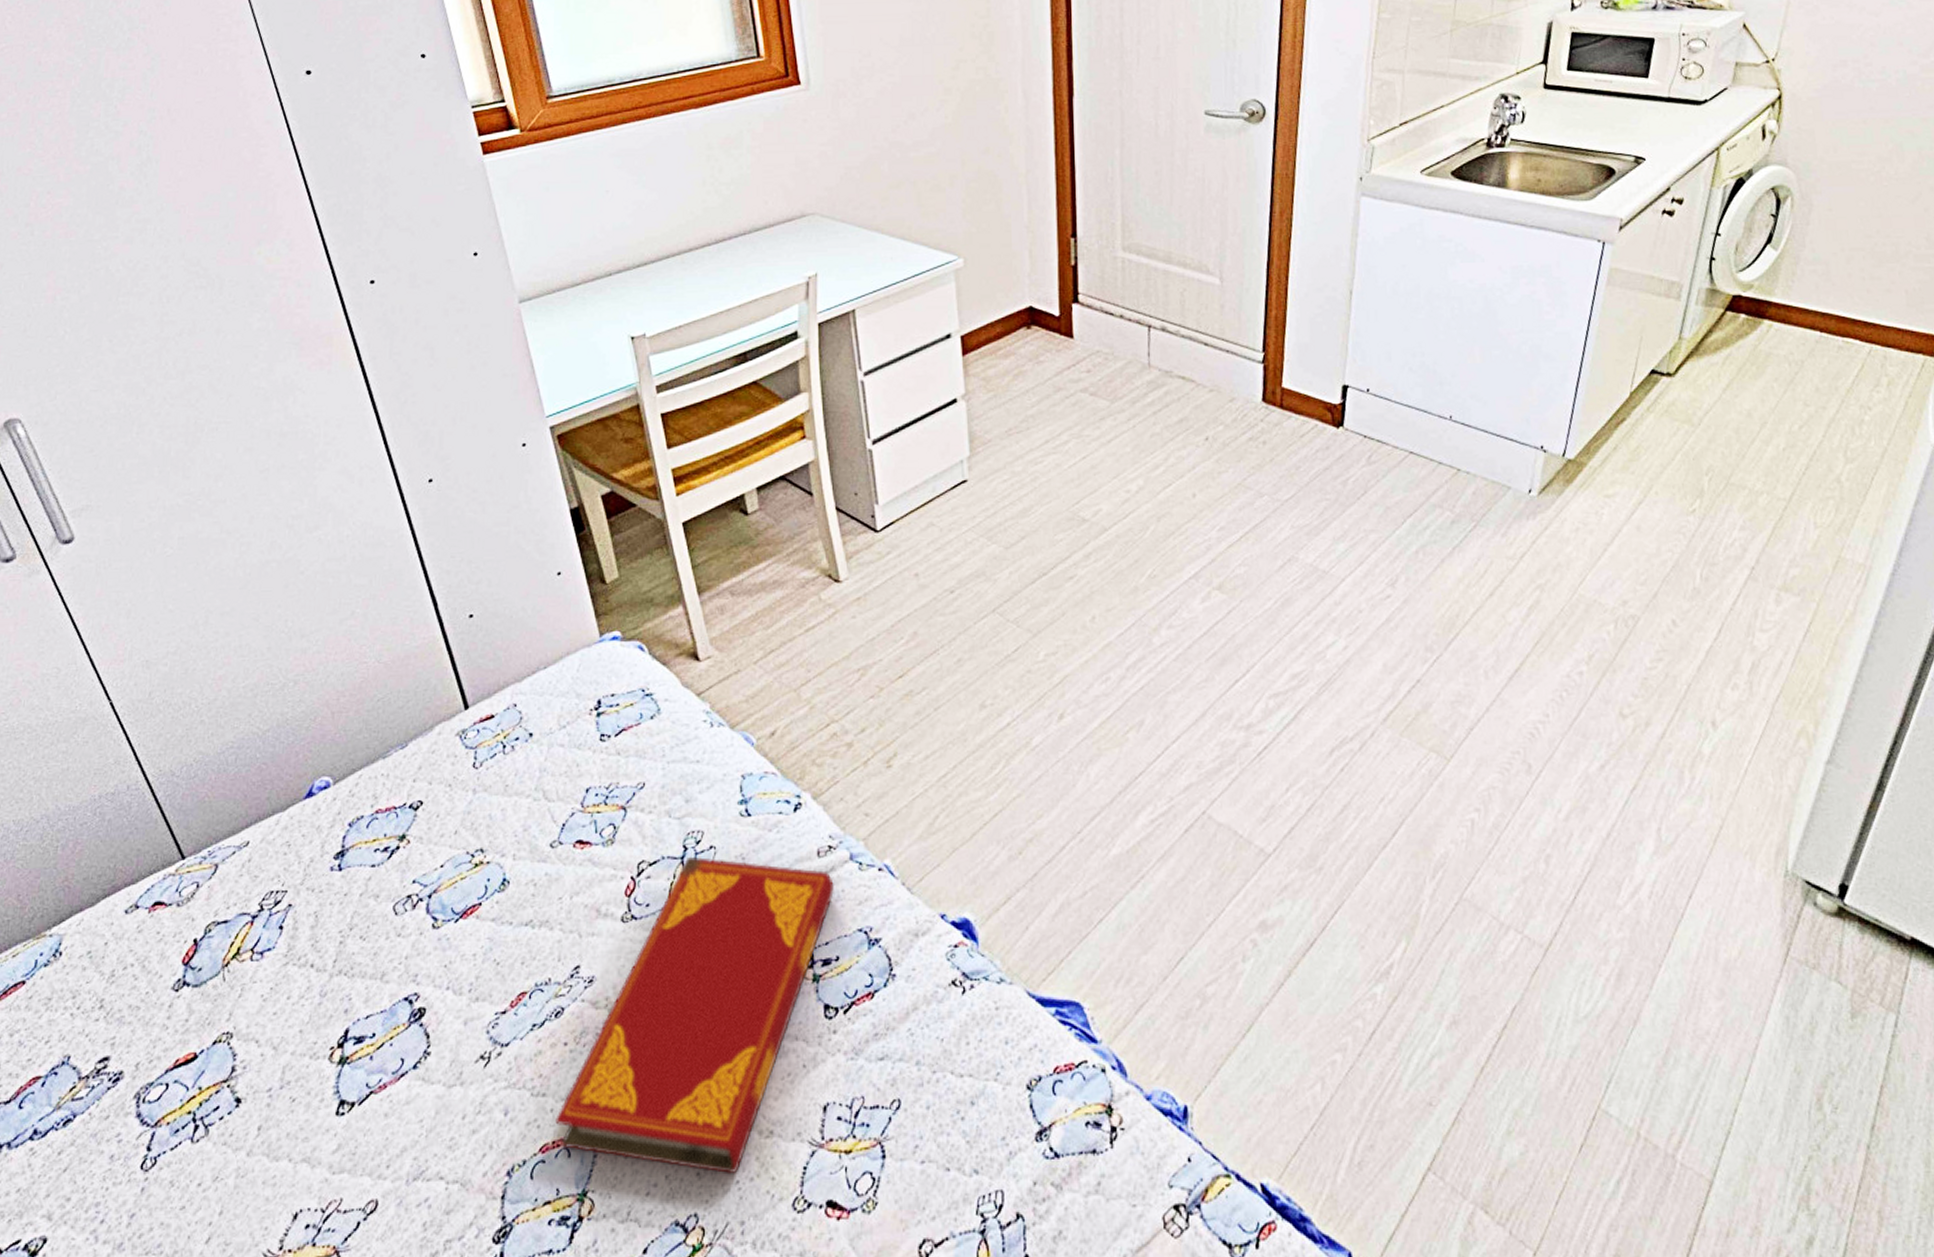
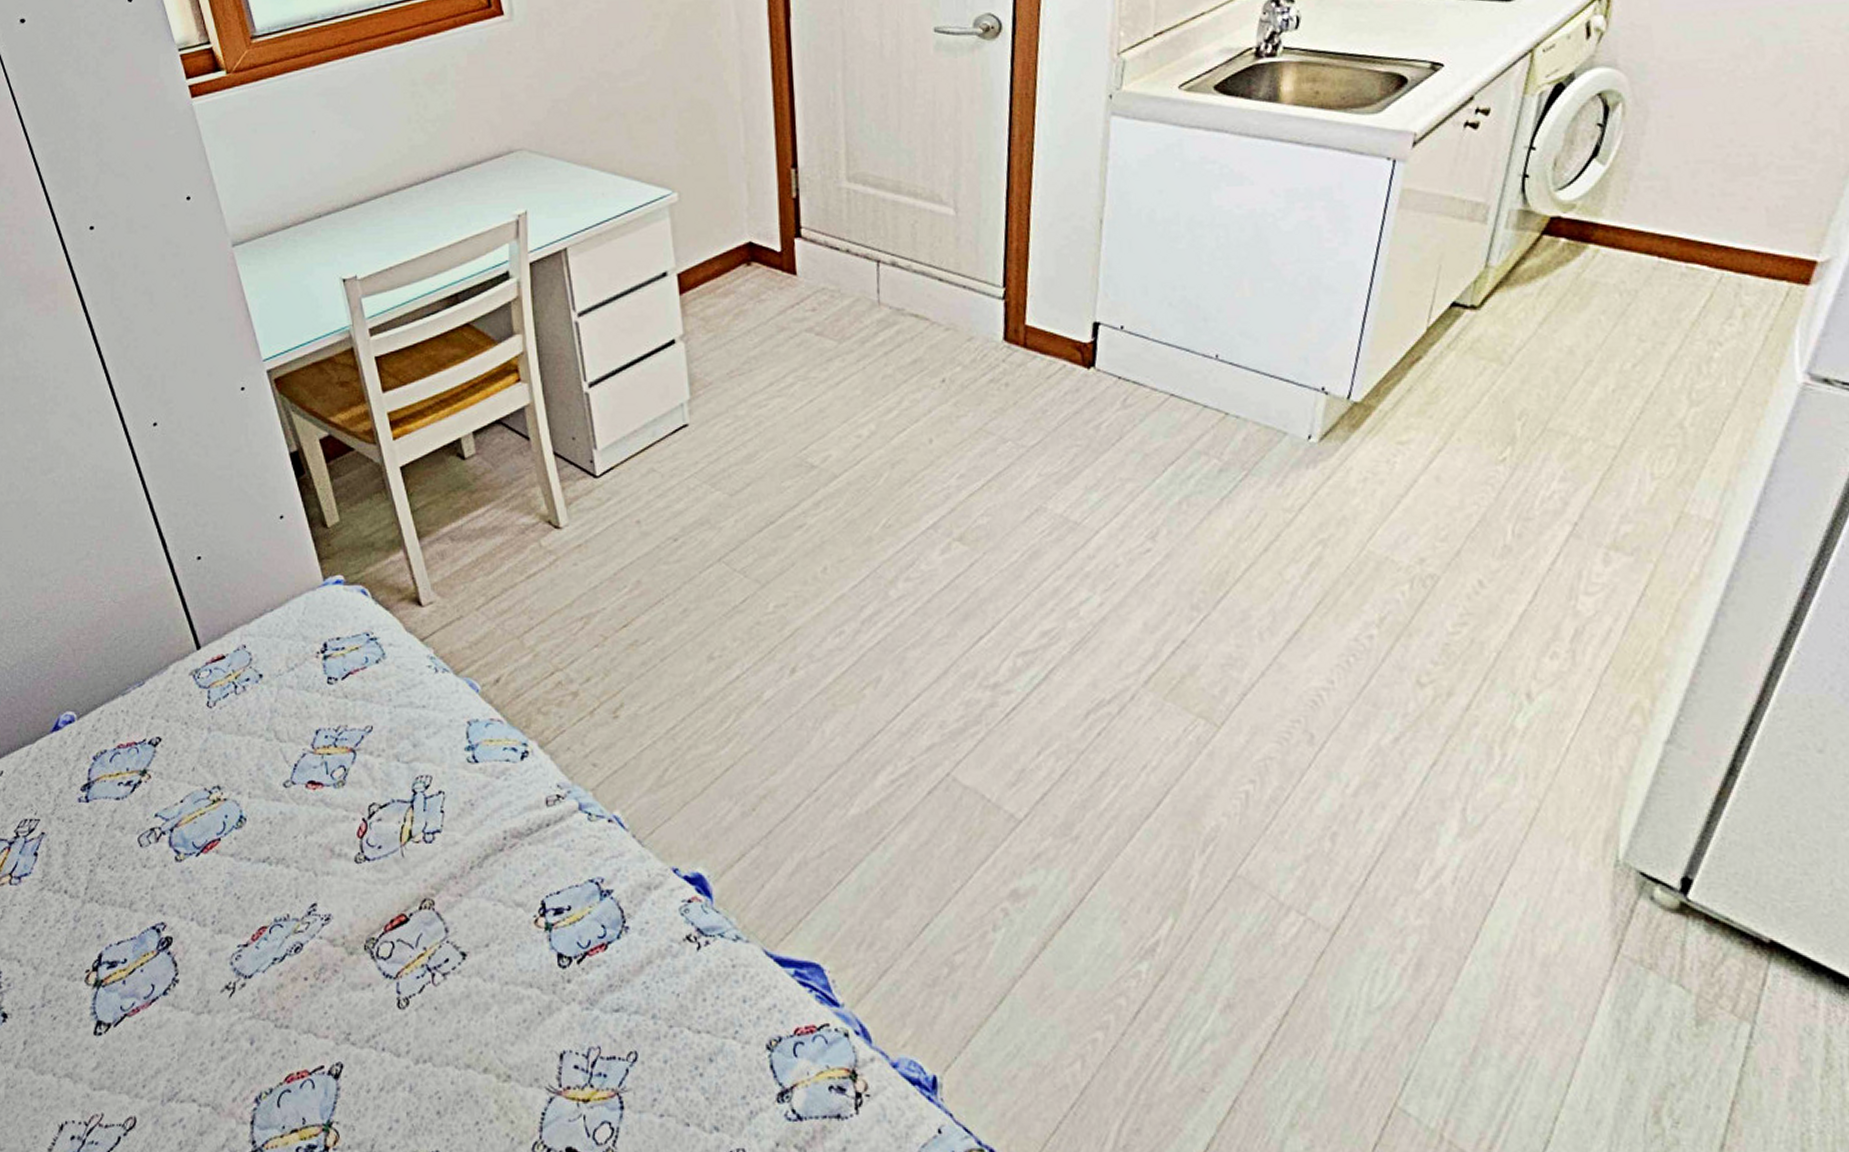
hardback book: present [555,856,835,1175] -> none [299,800,565,1115]

